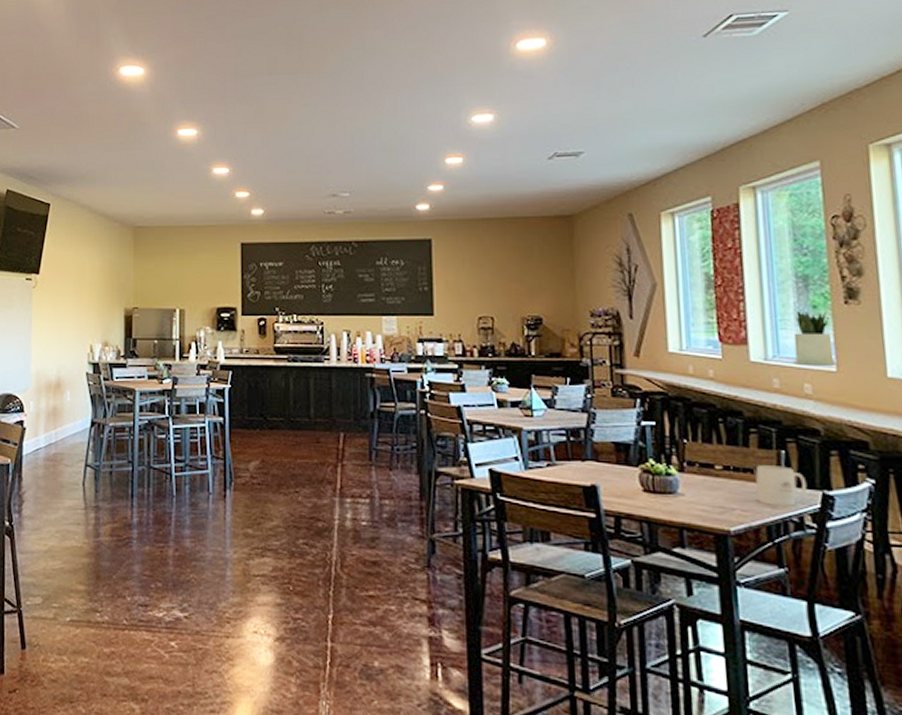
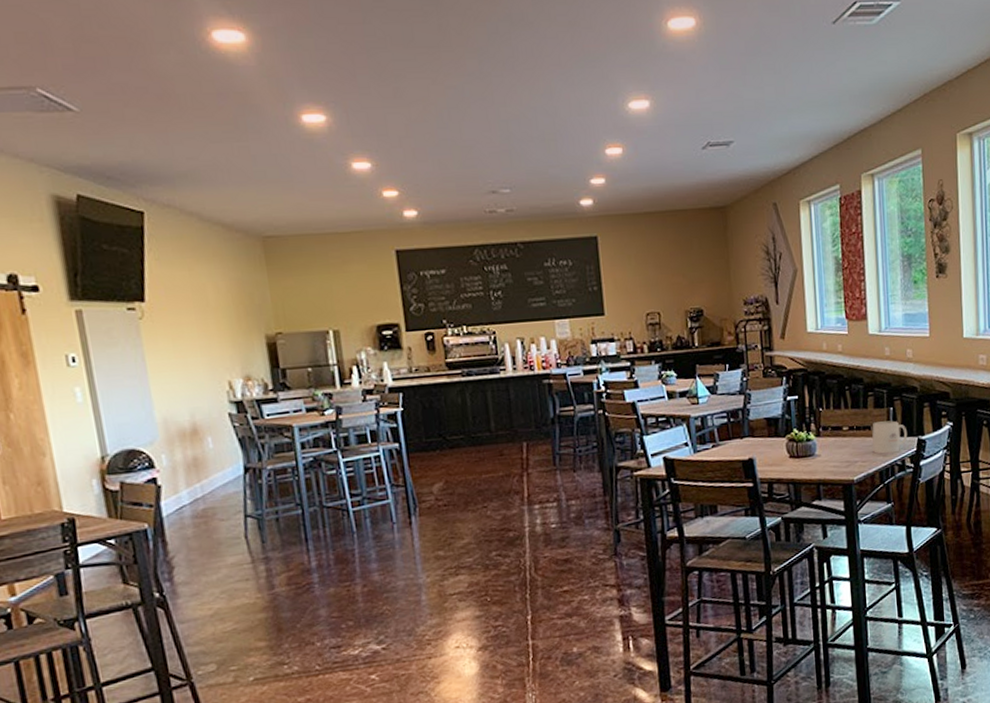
planter: present [792,311,838,367] -> none [899,285,931,334]

